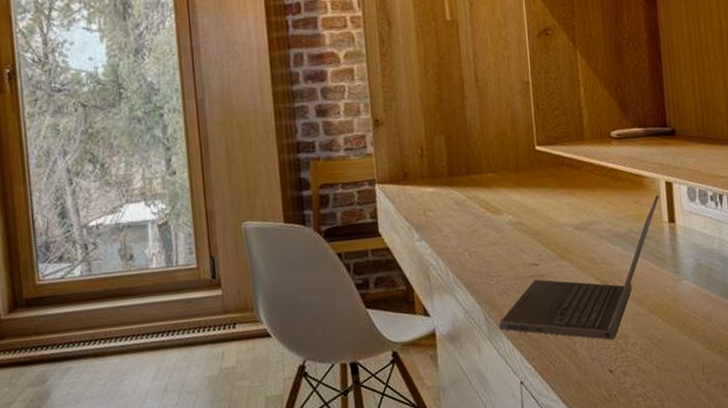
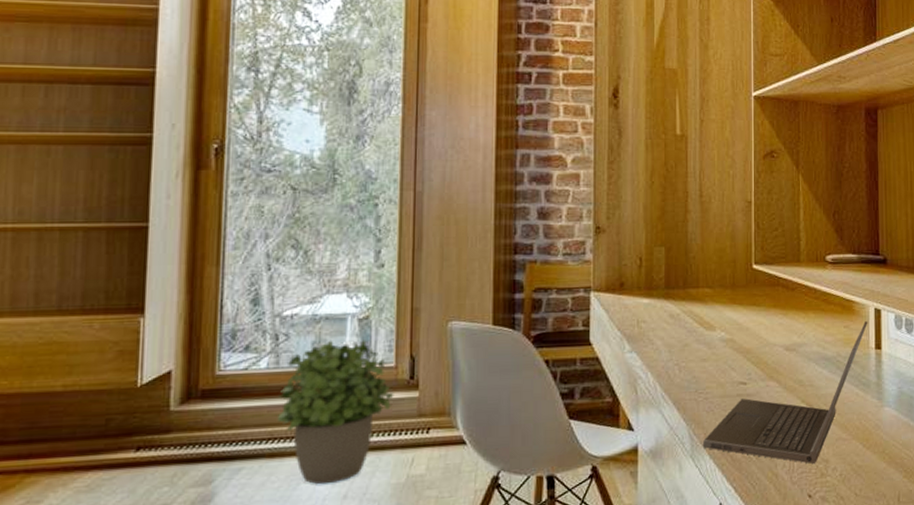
potted plant: none [95,244,199,380] -> present [276,340,394,484]

